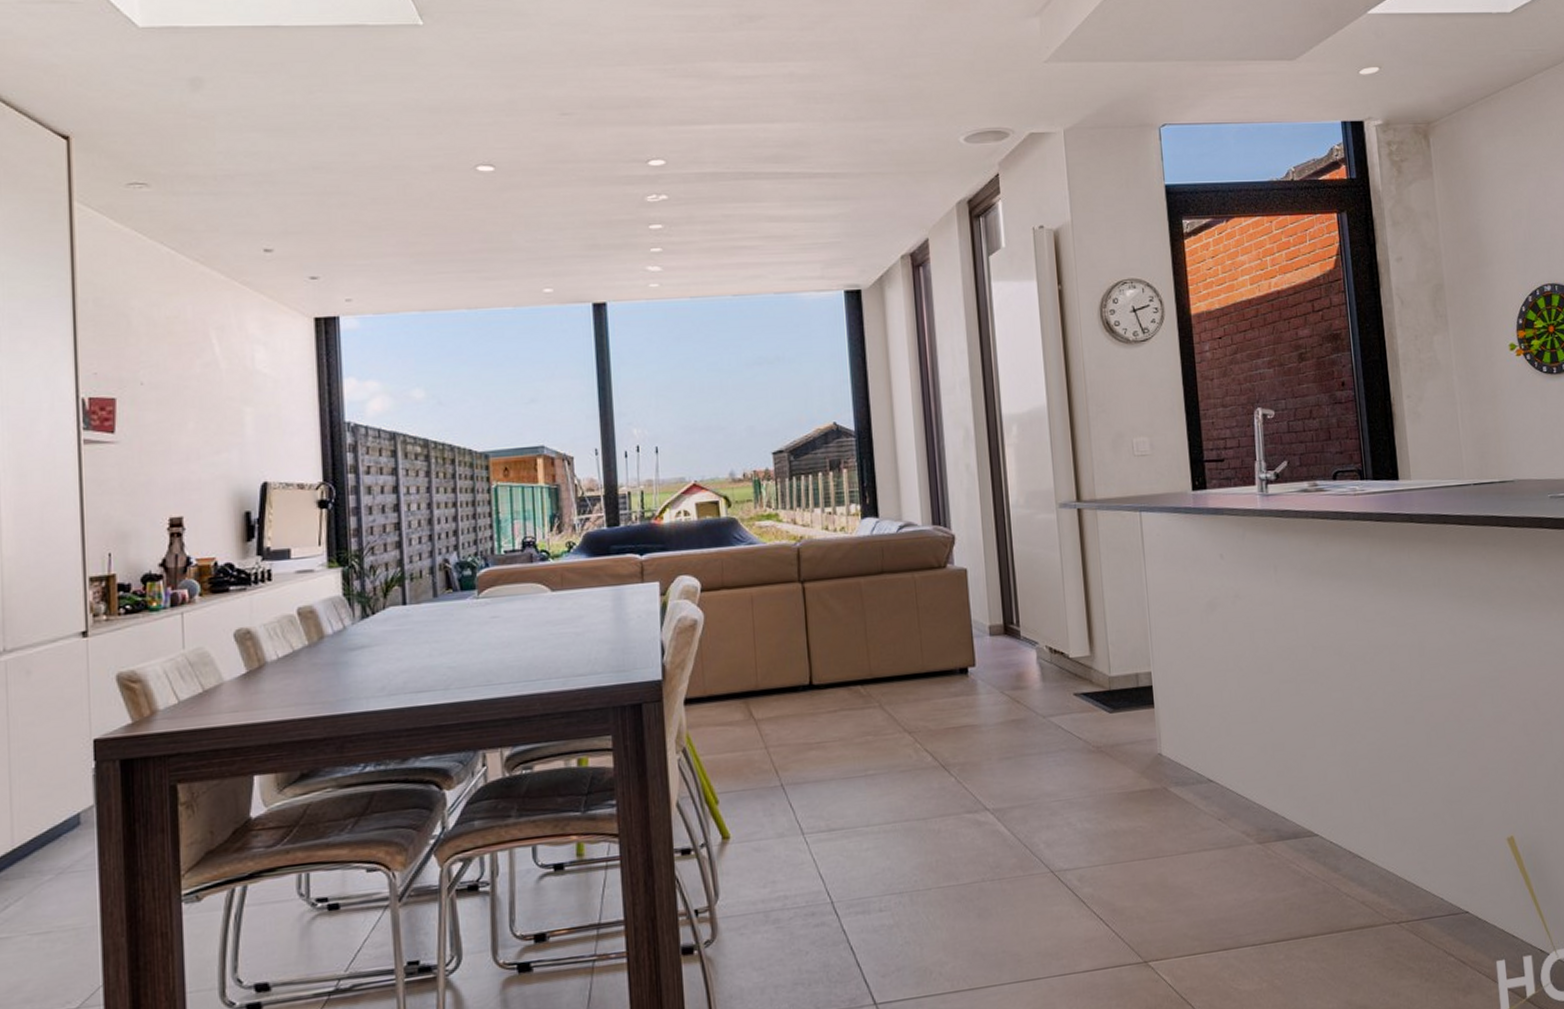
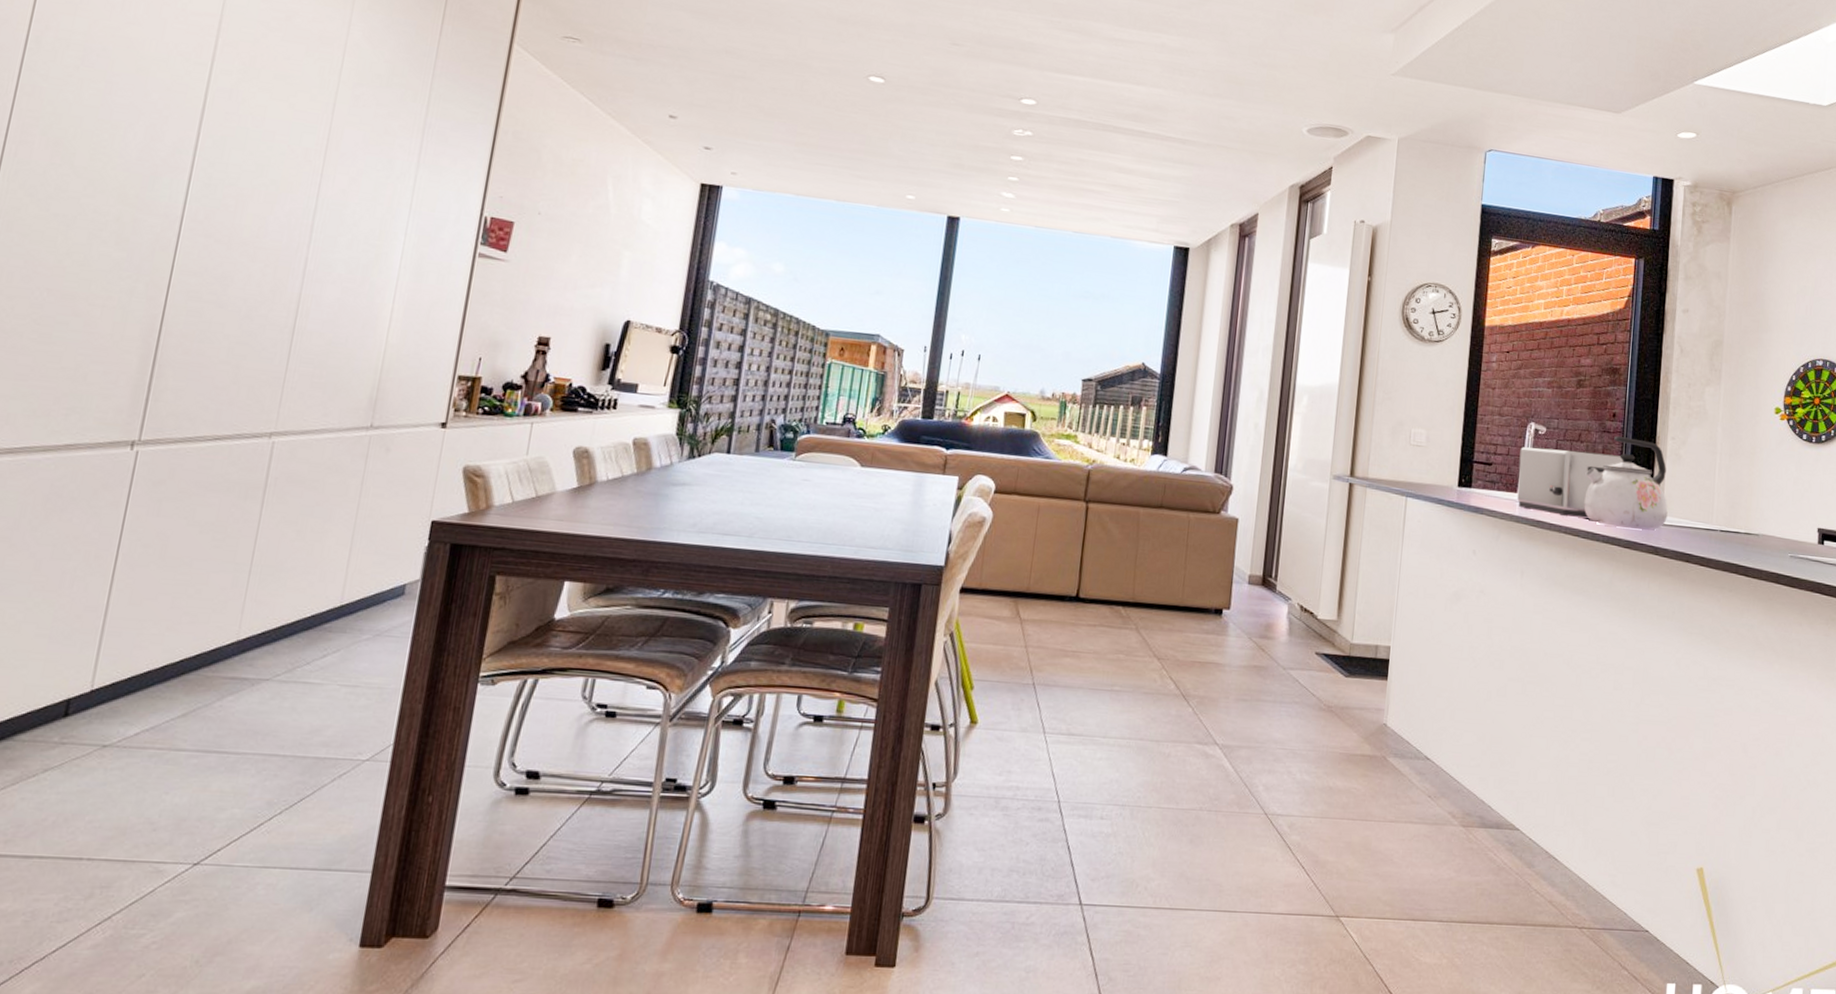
toaster: none [1251,426,1361,502] -> present [1517,447,1624,518]
kettle: none [1323,404,1417,502] -> present [1584,436,1668,531]

